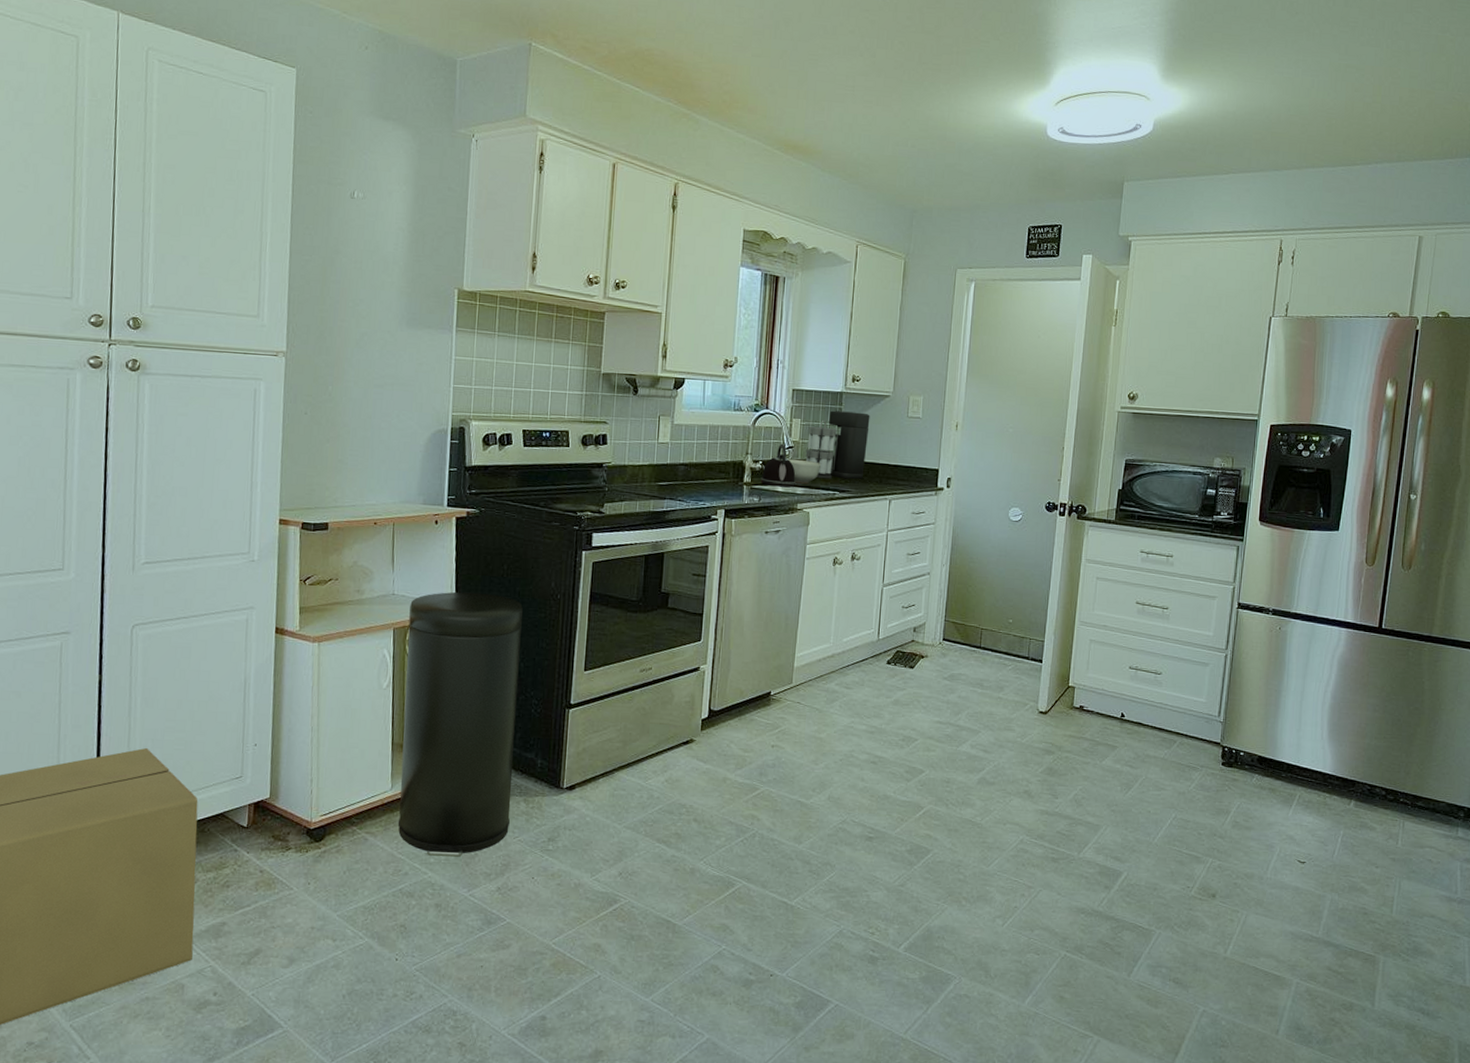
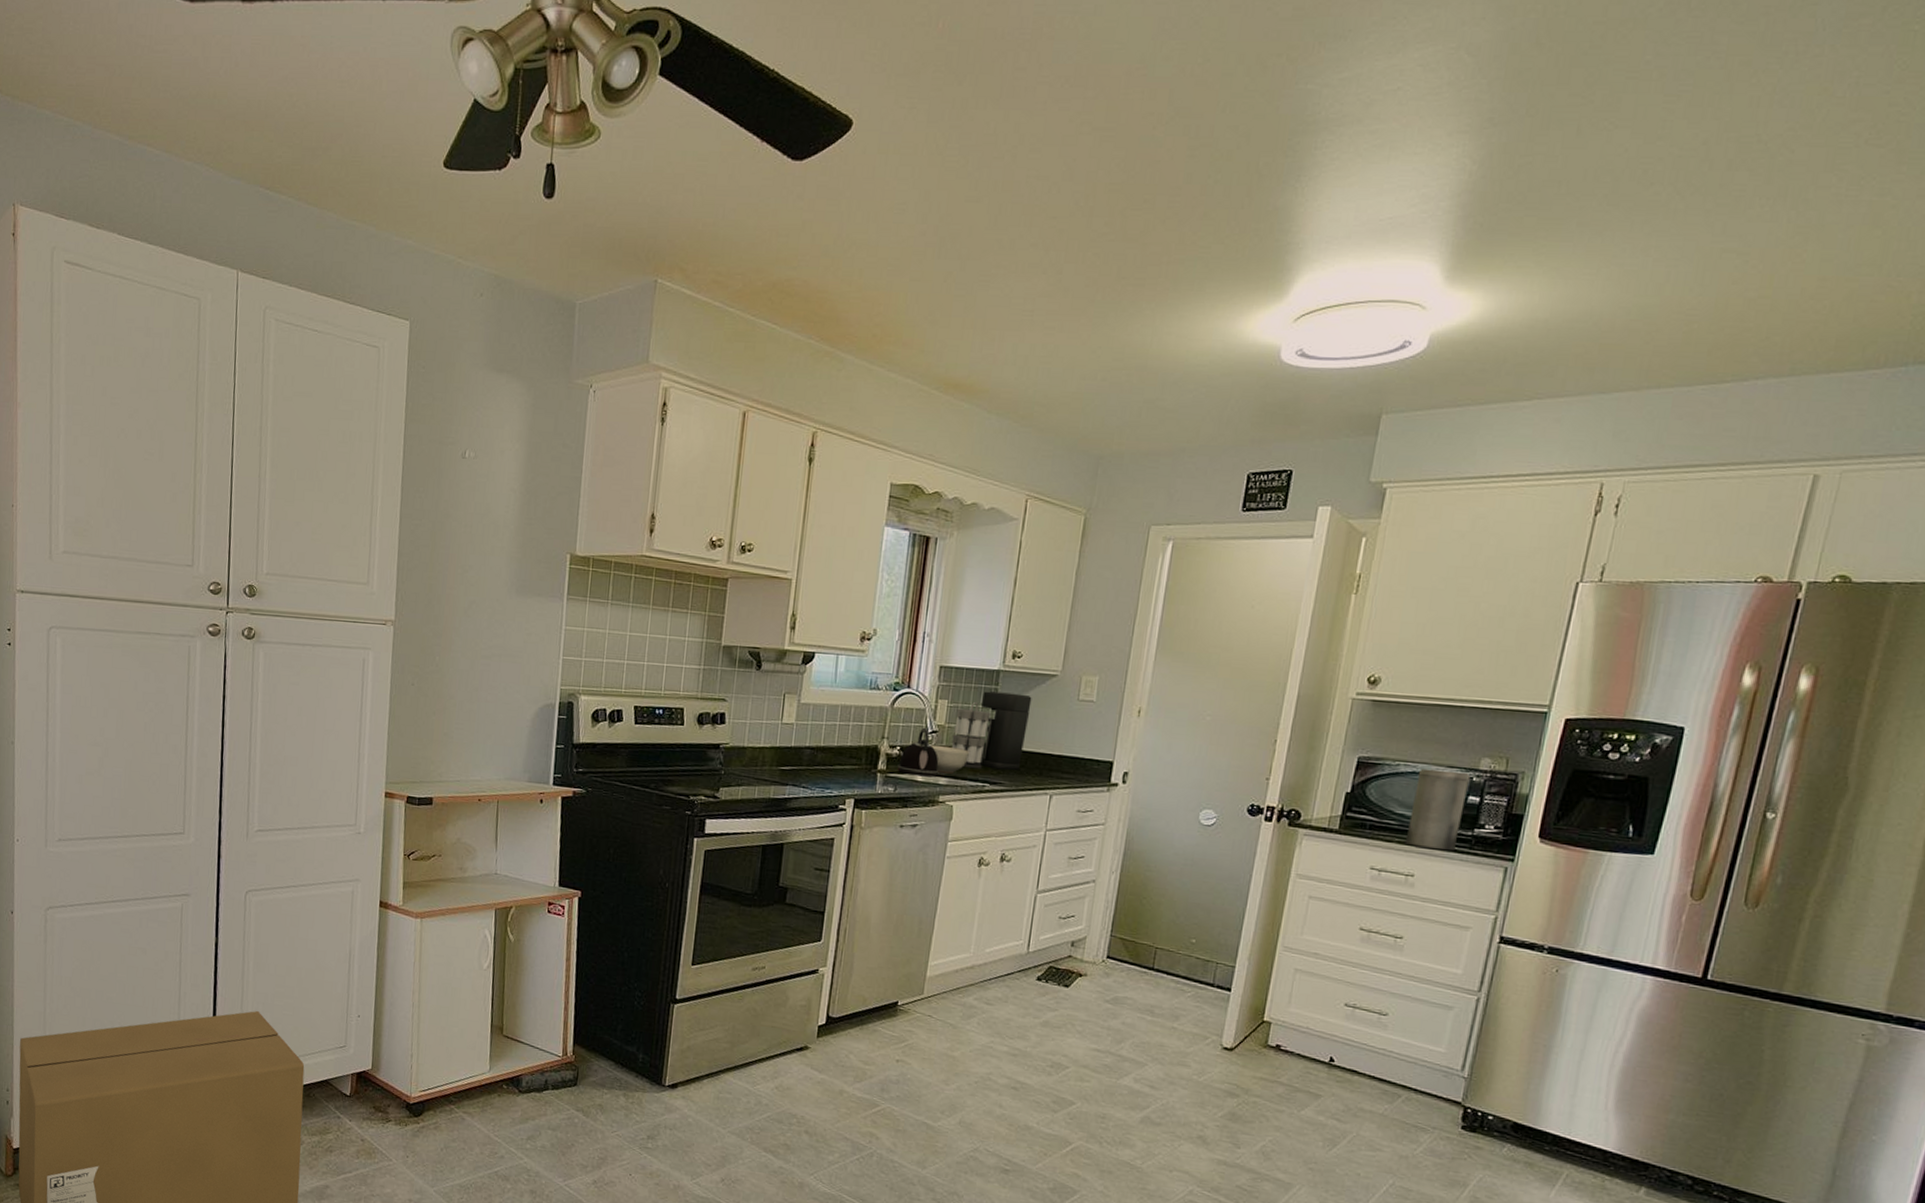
pedal bin: present [398,591,523,857] -> none [495,874,629,1146]
canister: none [1164,468,1208,535] -> present [1405,768,1471,852]

